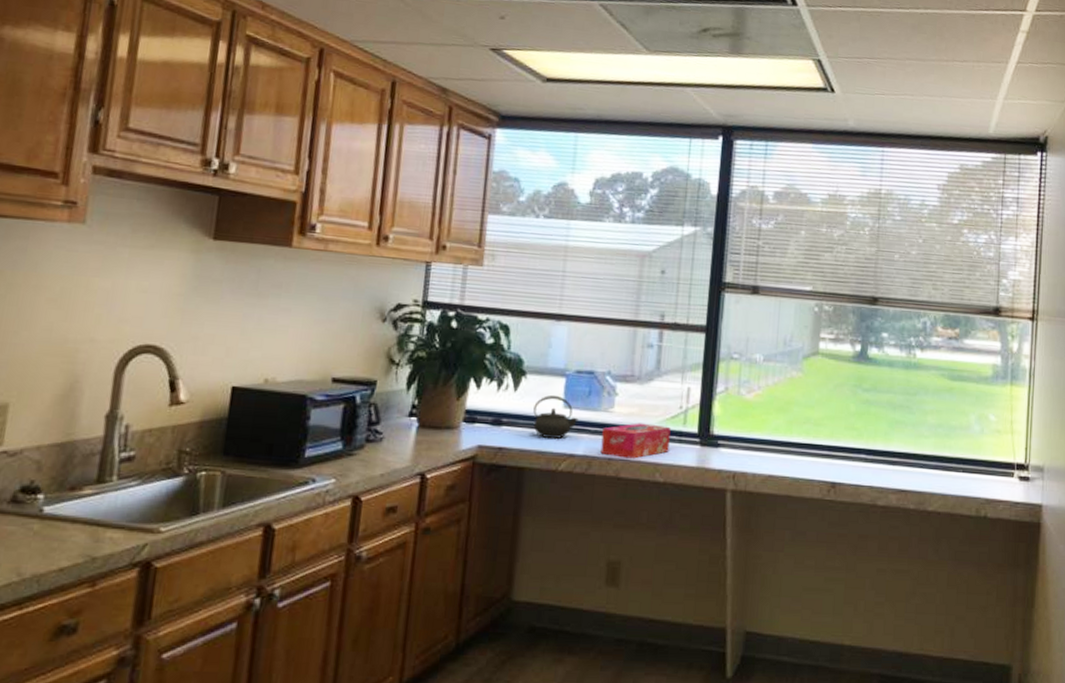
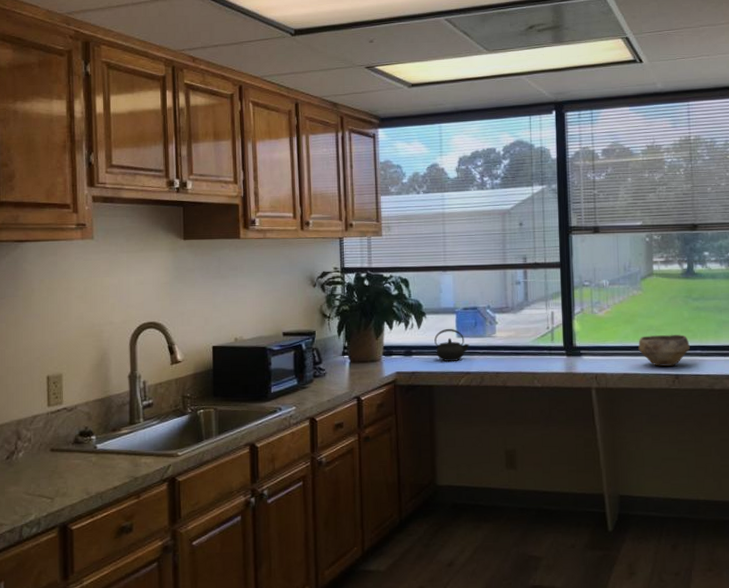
tissue box: present [600,423,671,459] -> none [489,343,543,371]
bowl: none [790,429,853,471] -> present [638,335,690,366]

